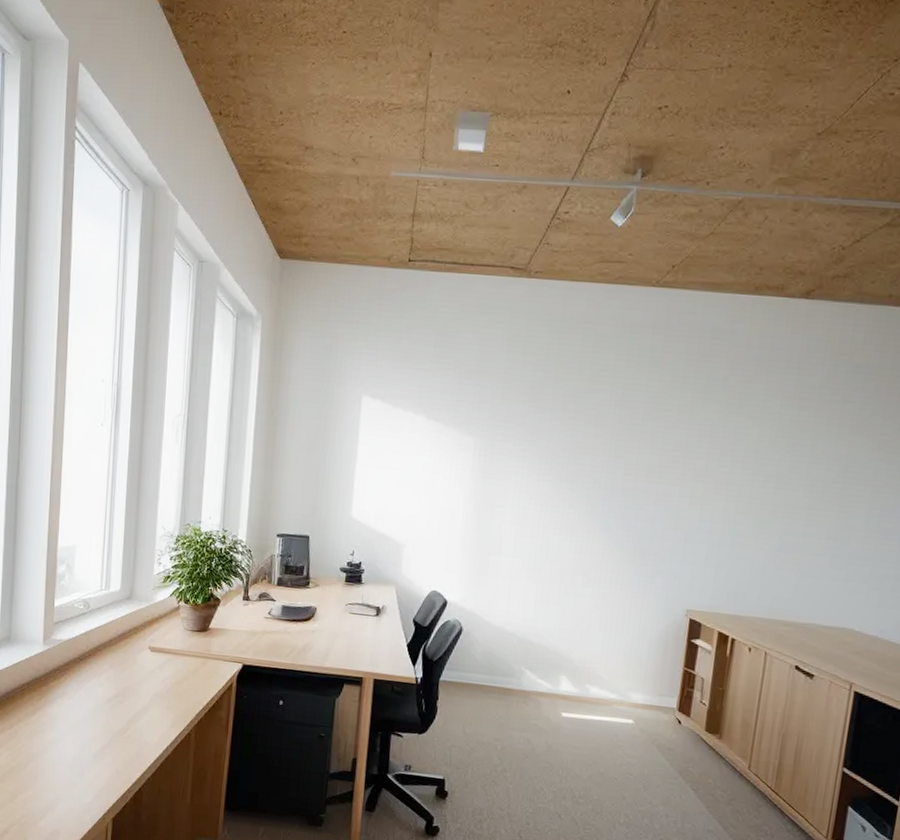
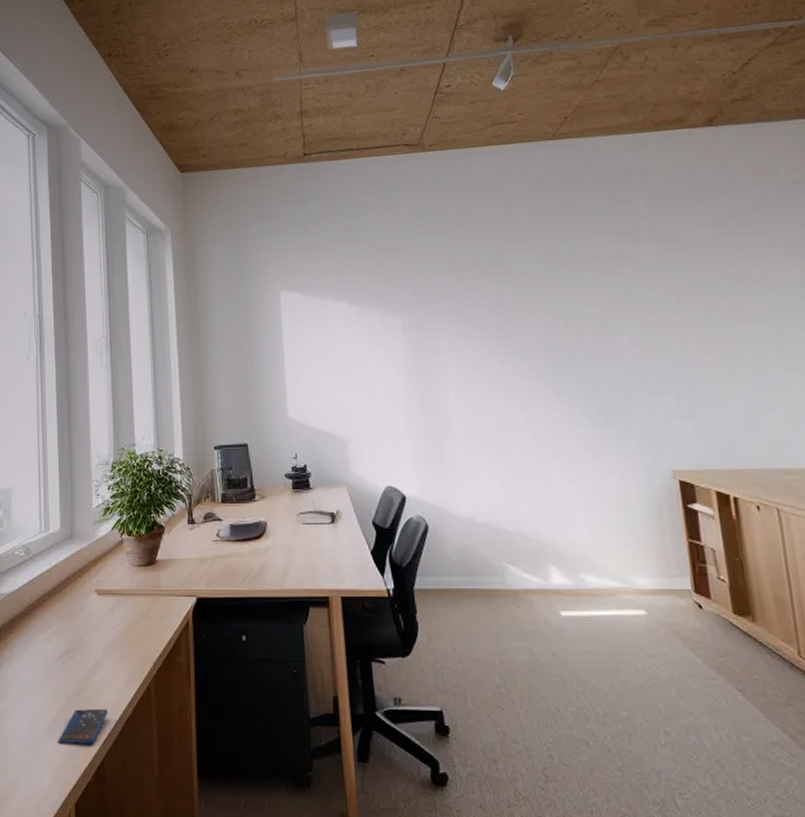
smartphone: none [101,744,150,774] -> present [58,708,108,745]

